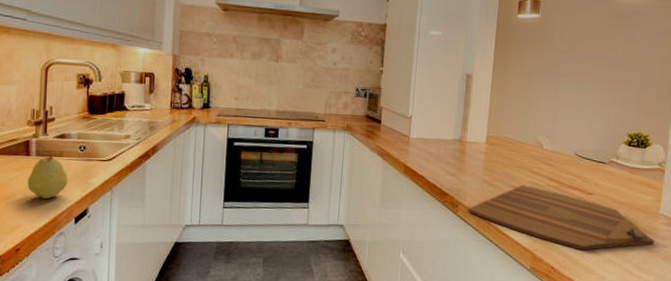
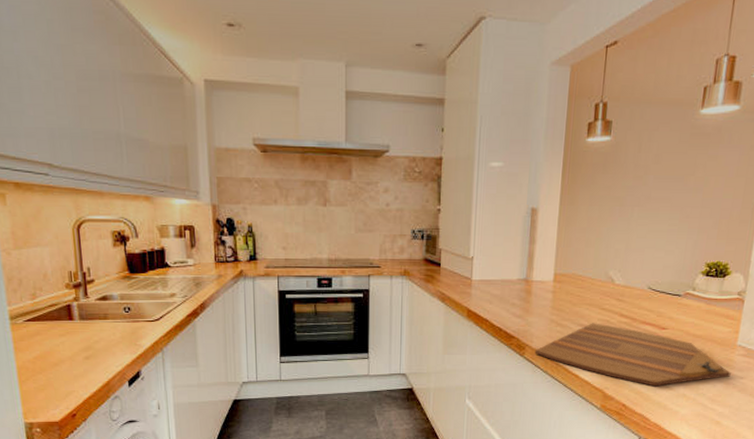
fruit: present [27,154,68,200] -> none [74,317,116,364]

